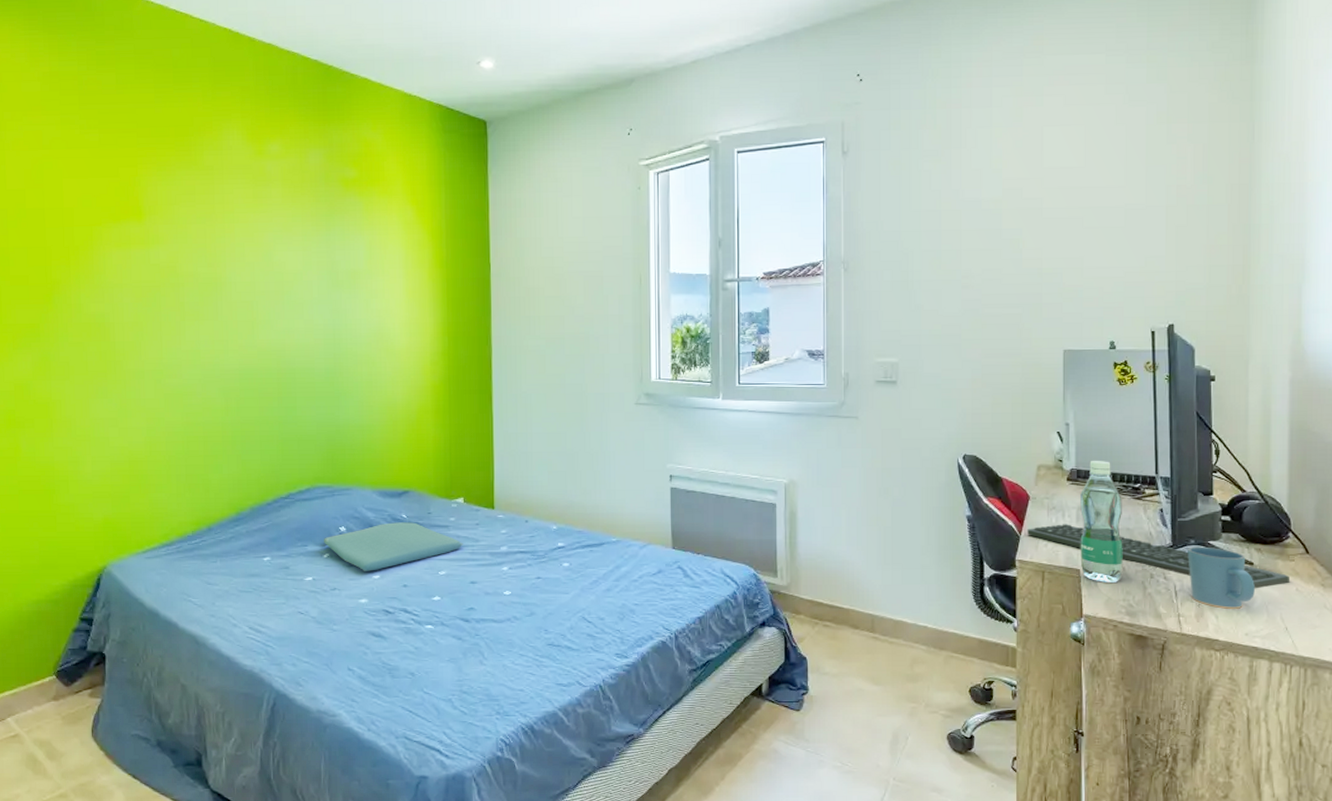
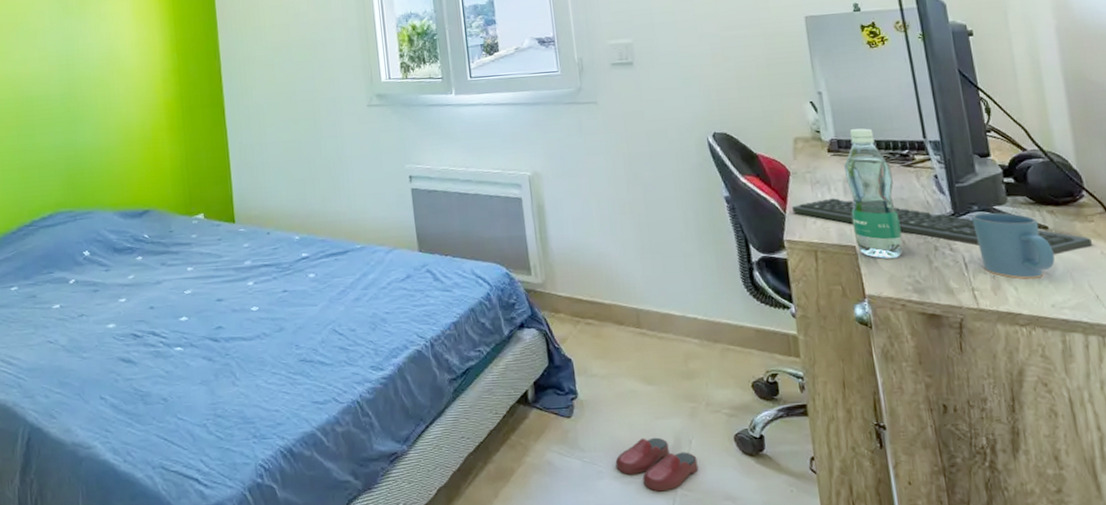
cushion: present [324,522,463,571] -> none [69,242,207,295]
slippers: none [836,732,911,781] -> present [615,437,698,492]

